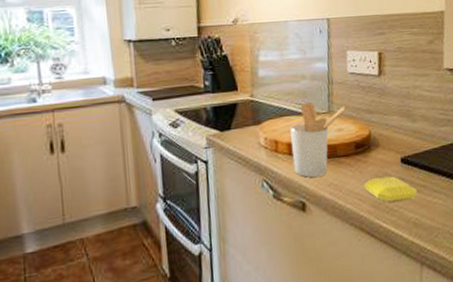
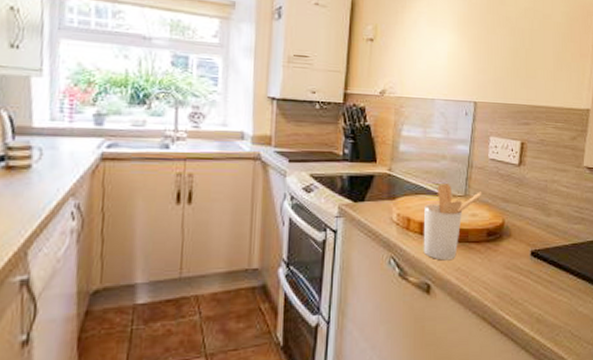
soap bar: present [363,176,418,203] -> none [491,268,544,295]

